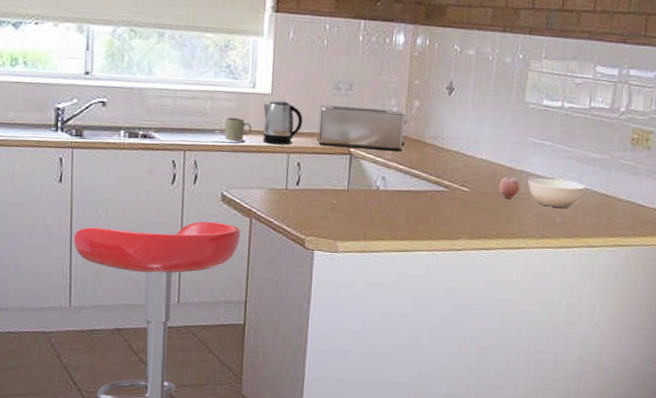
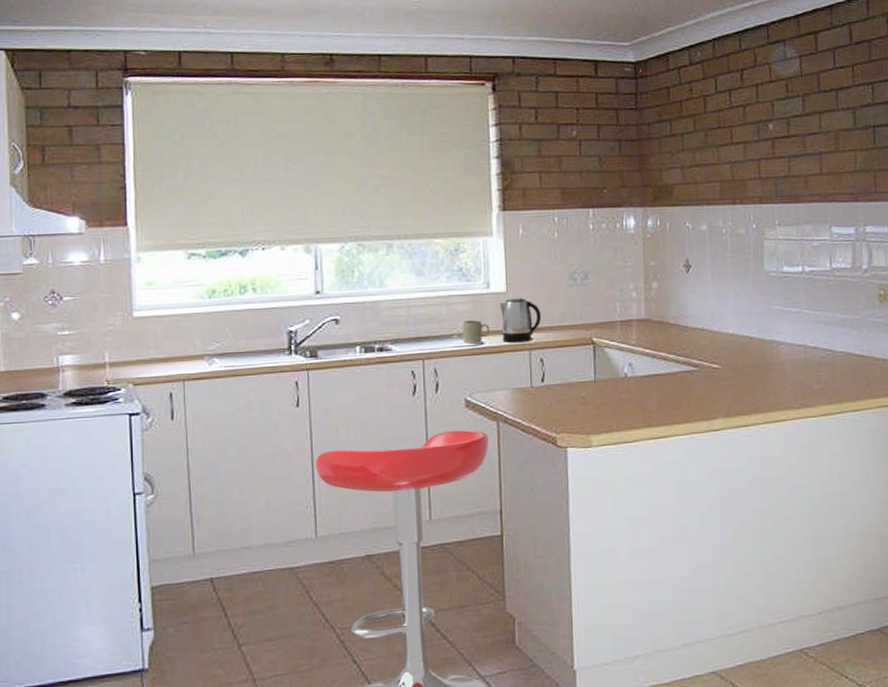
toaster: present [317,104,407,152] -> none [556,294,648,339]
fruit: present [499,176,520,198] -> none [750,348,772,370]
bowl: present [527,178,587,208] -> none [779,345,840,374]

